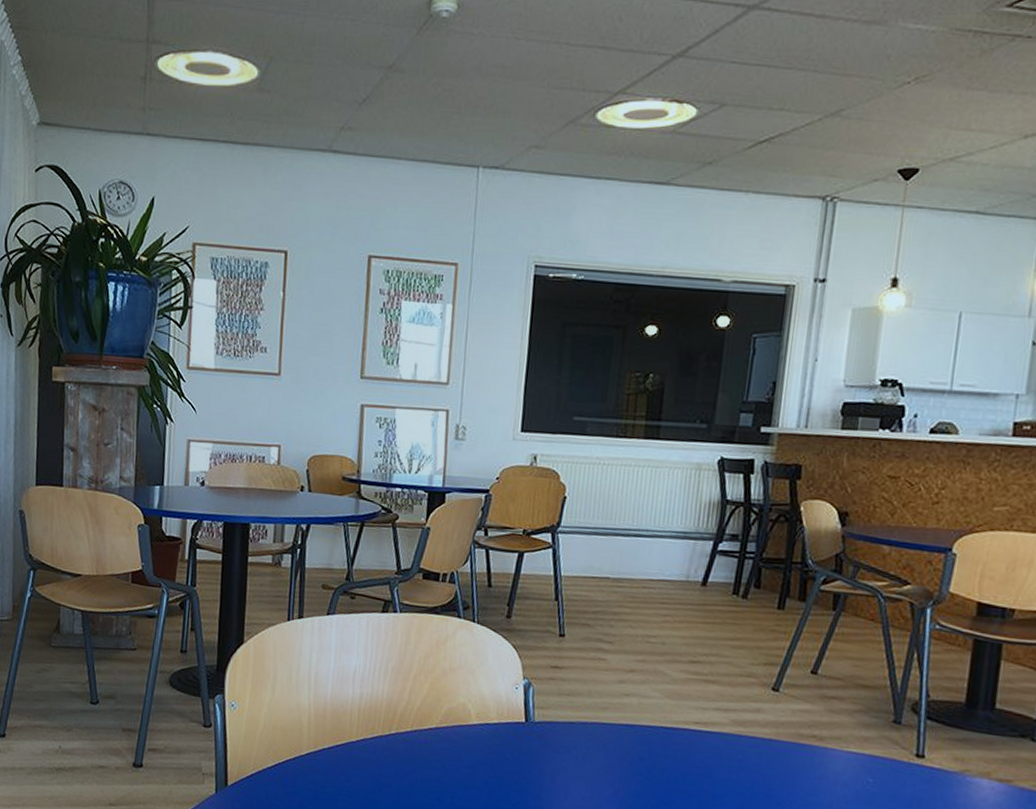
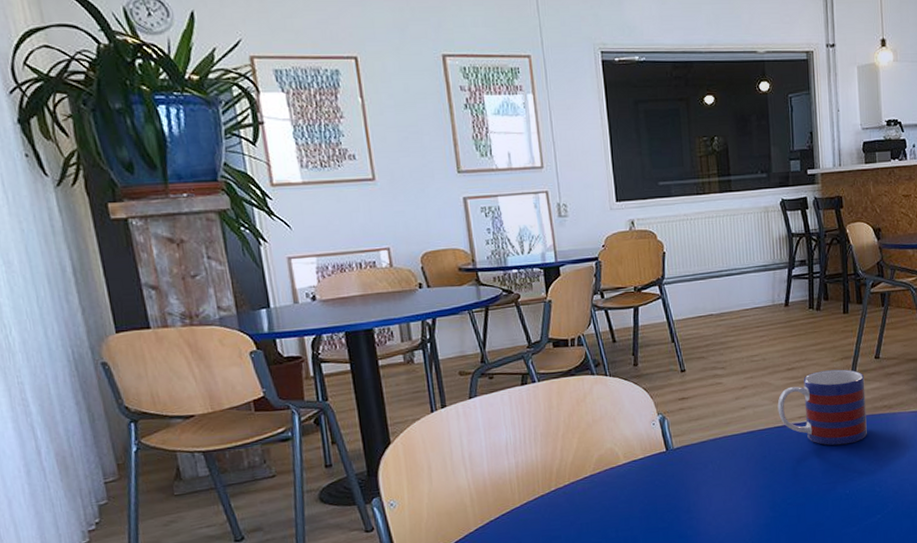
mug: none [669,672,793,772] -> present [777,369,867,446]

